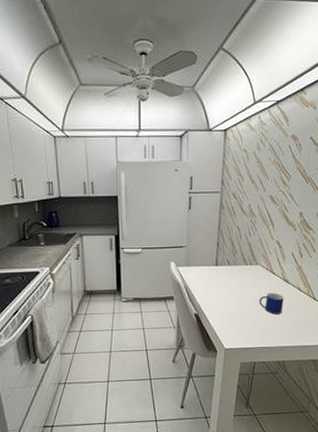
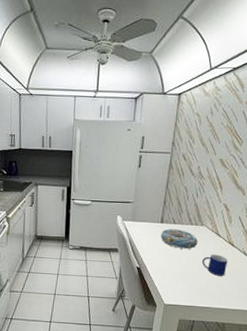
decorative bowl: none [216,271,254,291] -> present [161,229,198,249]

